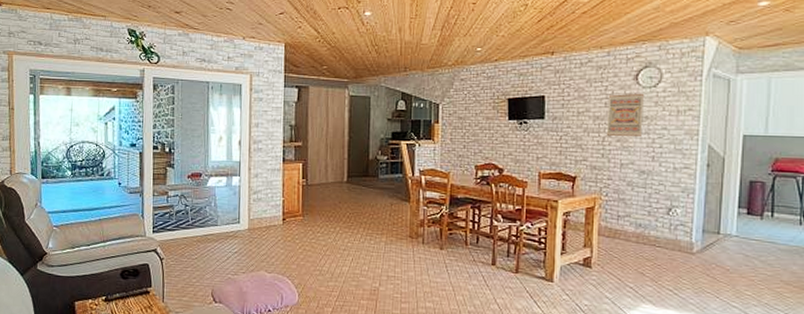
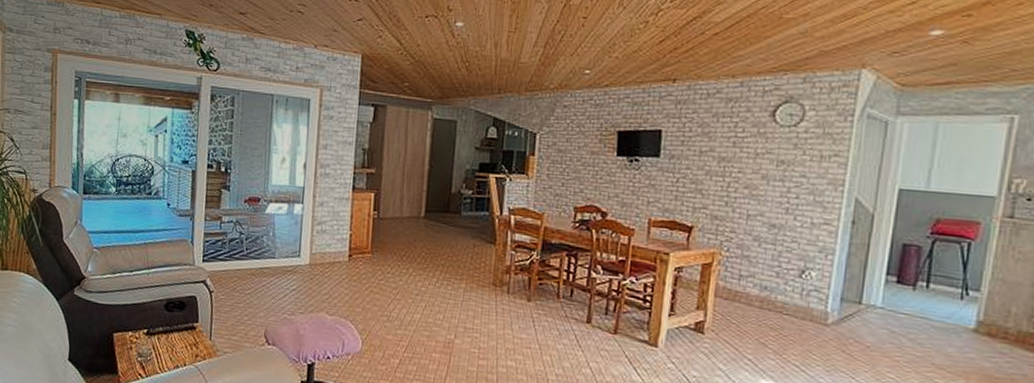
wall art: present [606,93,645,136] -> none [732,132,783,184]

